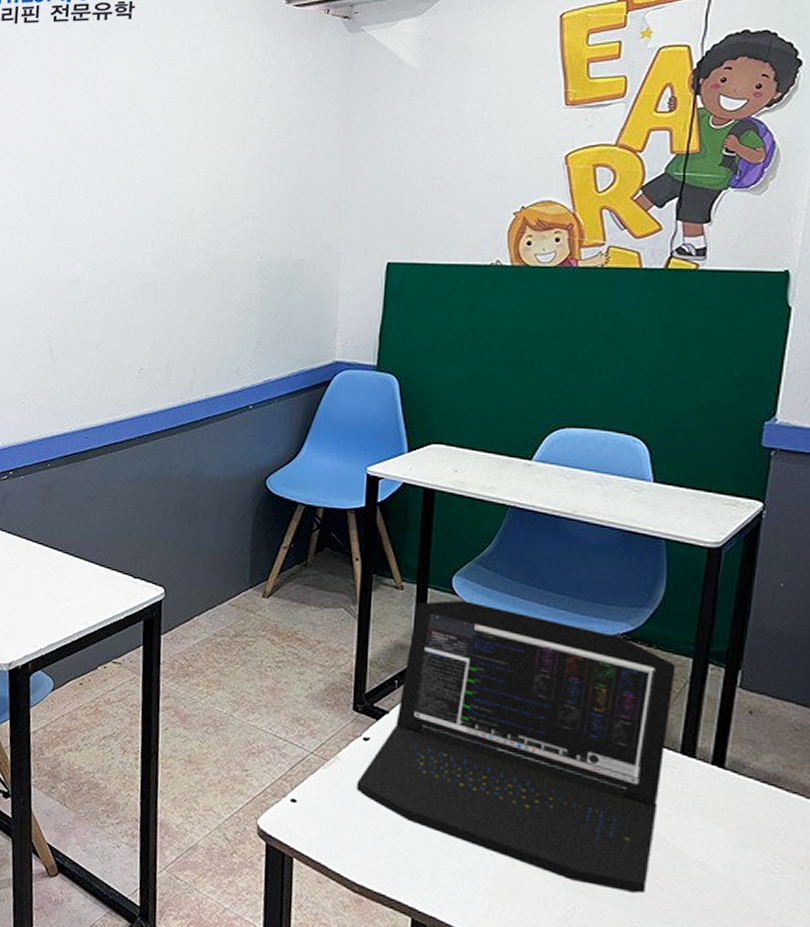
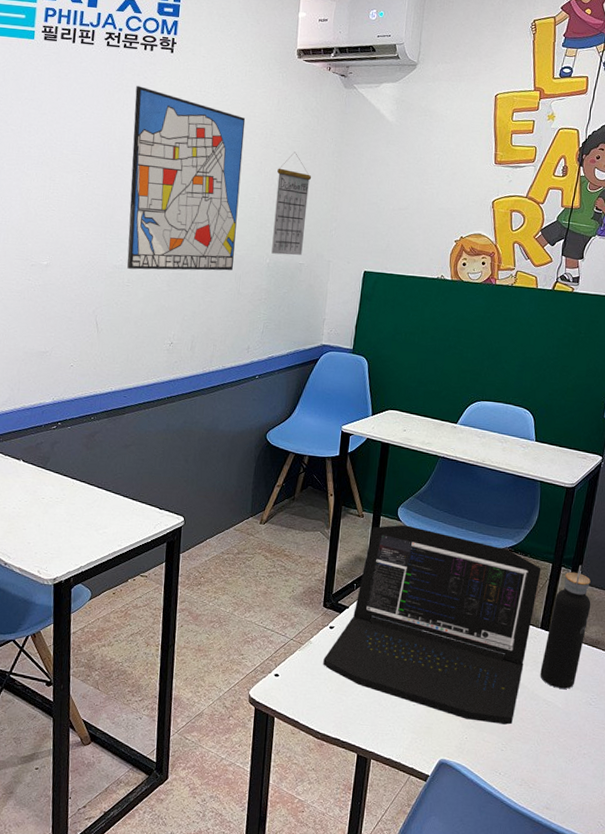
wall art: none [84,63,223,282] -> present [127,86,246,271]
calendar: none [263,119,311,250] -> present [271,151,312,255]
water bottle: none [685,662,762,847] -> present [540,565,591,689]

